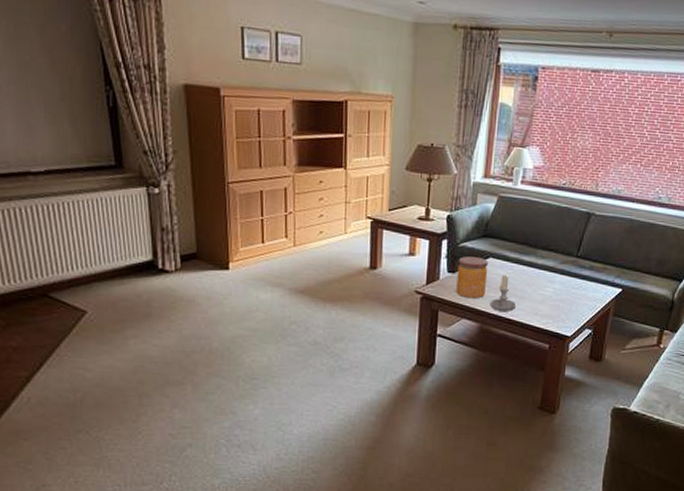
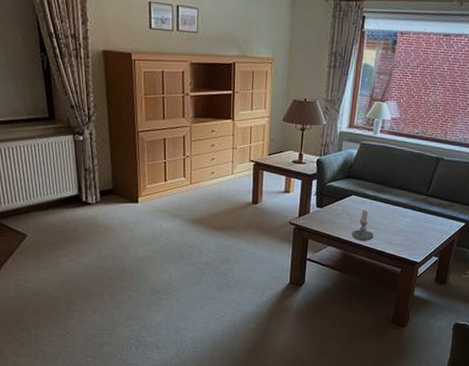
jar: present [456,256,489,299] -> none [323,194,351,230]

